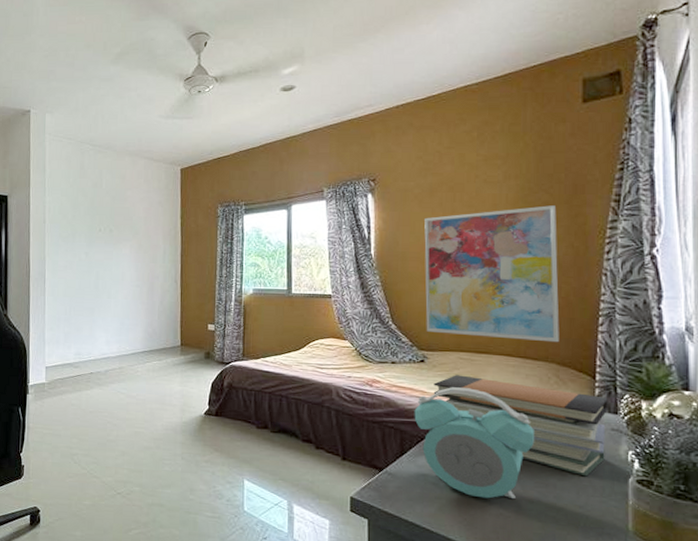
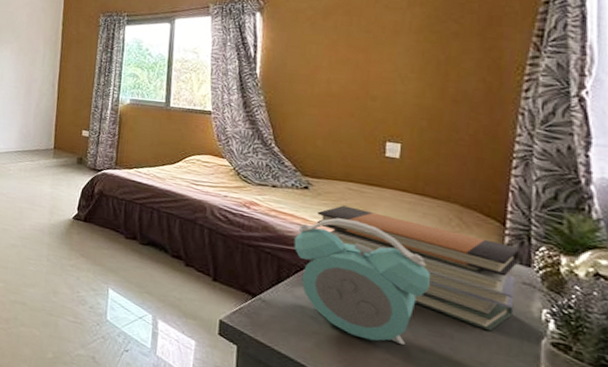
wall art: present [424,205,559,343] -> none [312,36,467,183]

